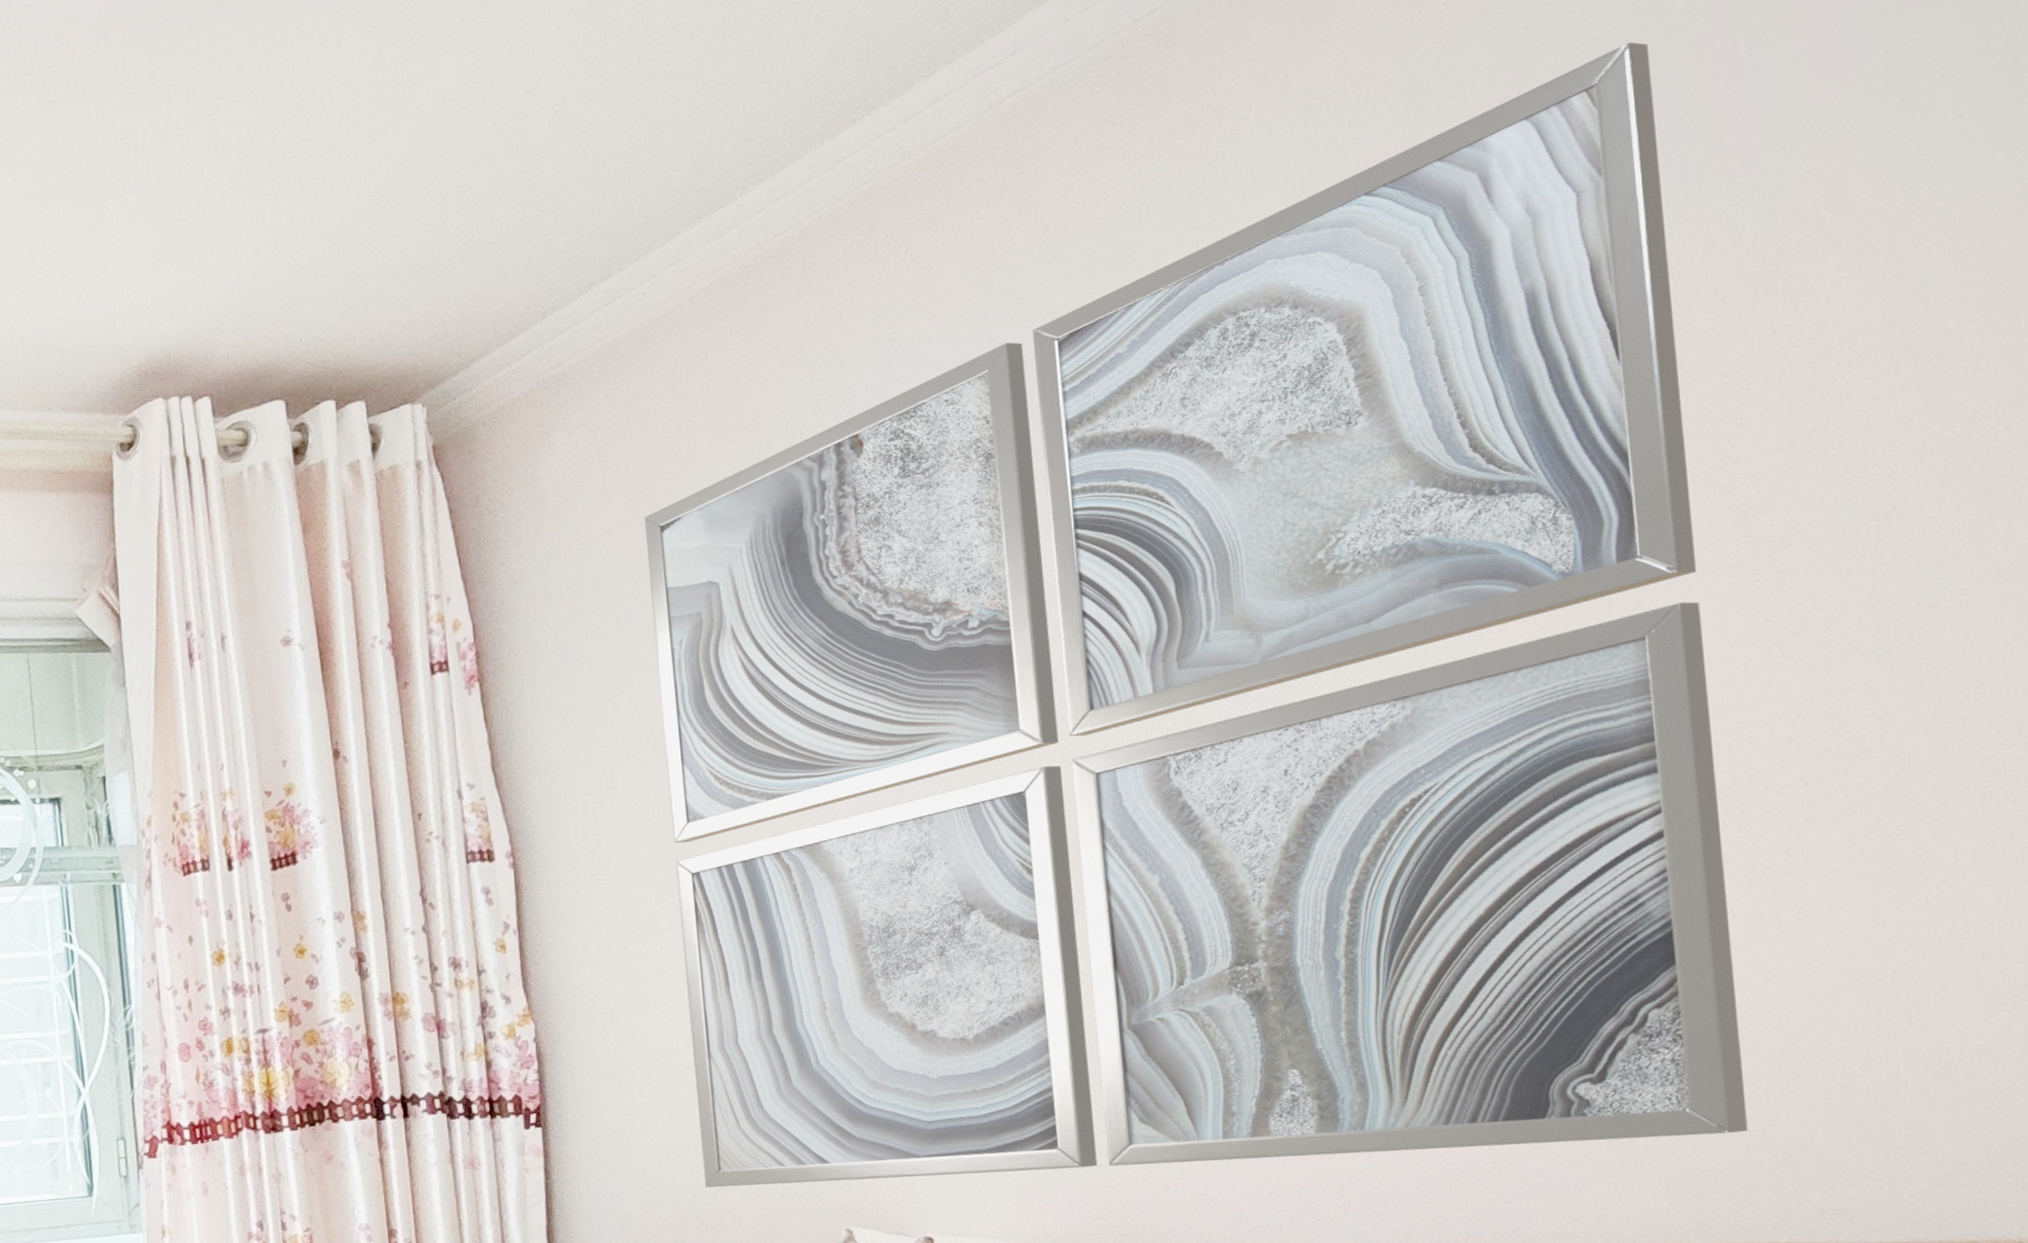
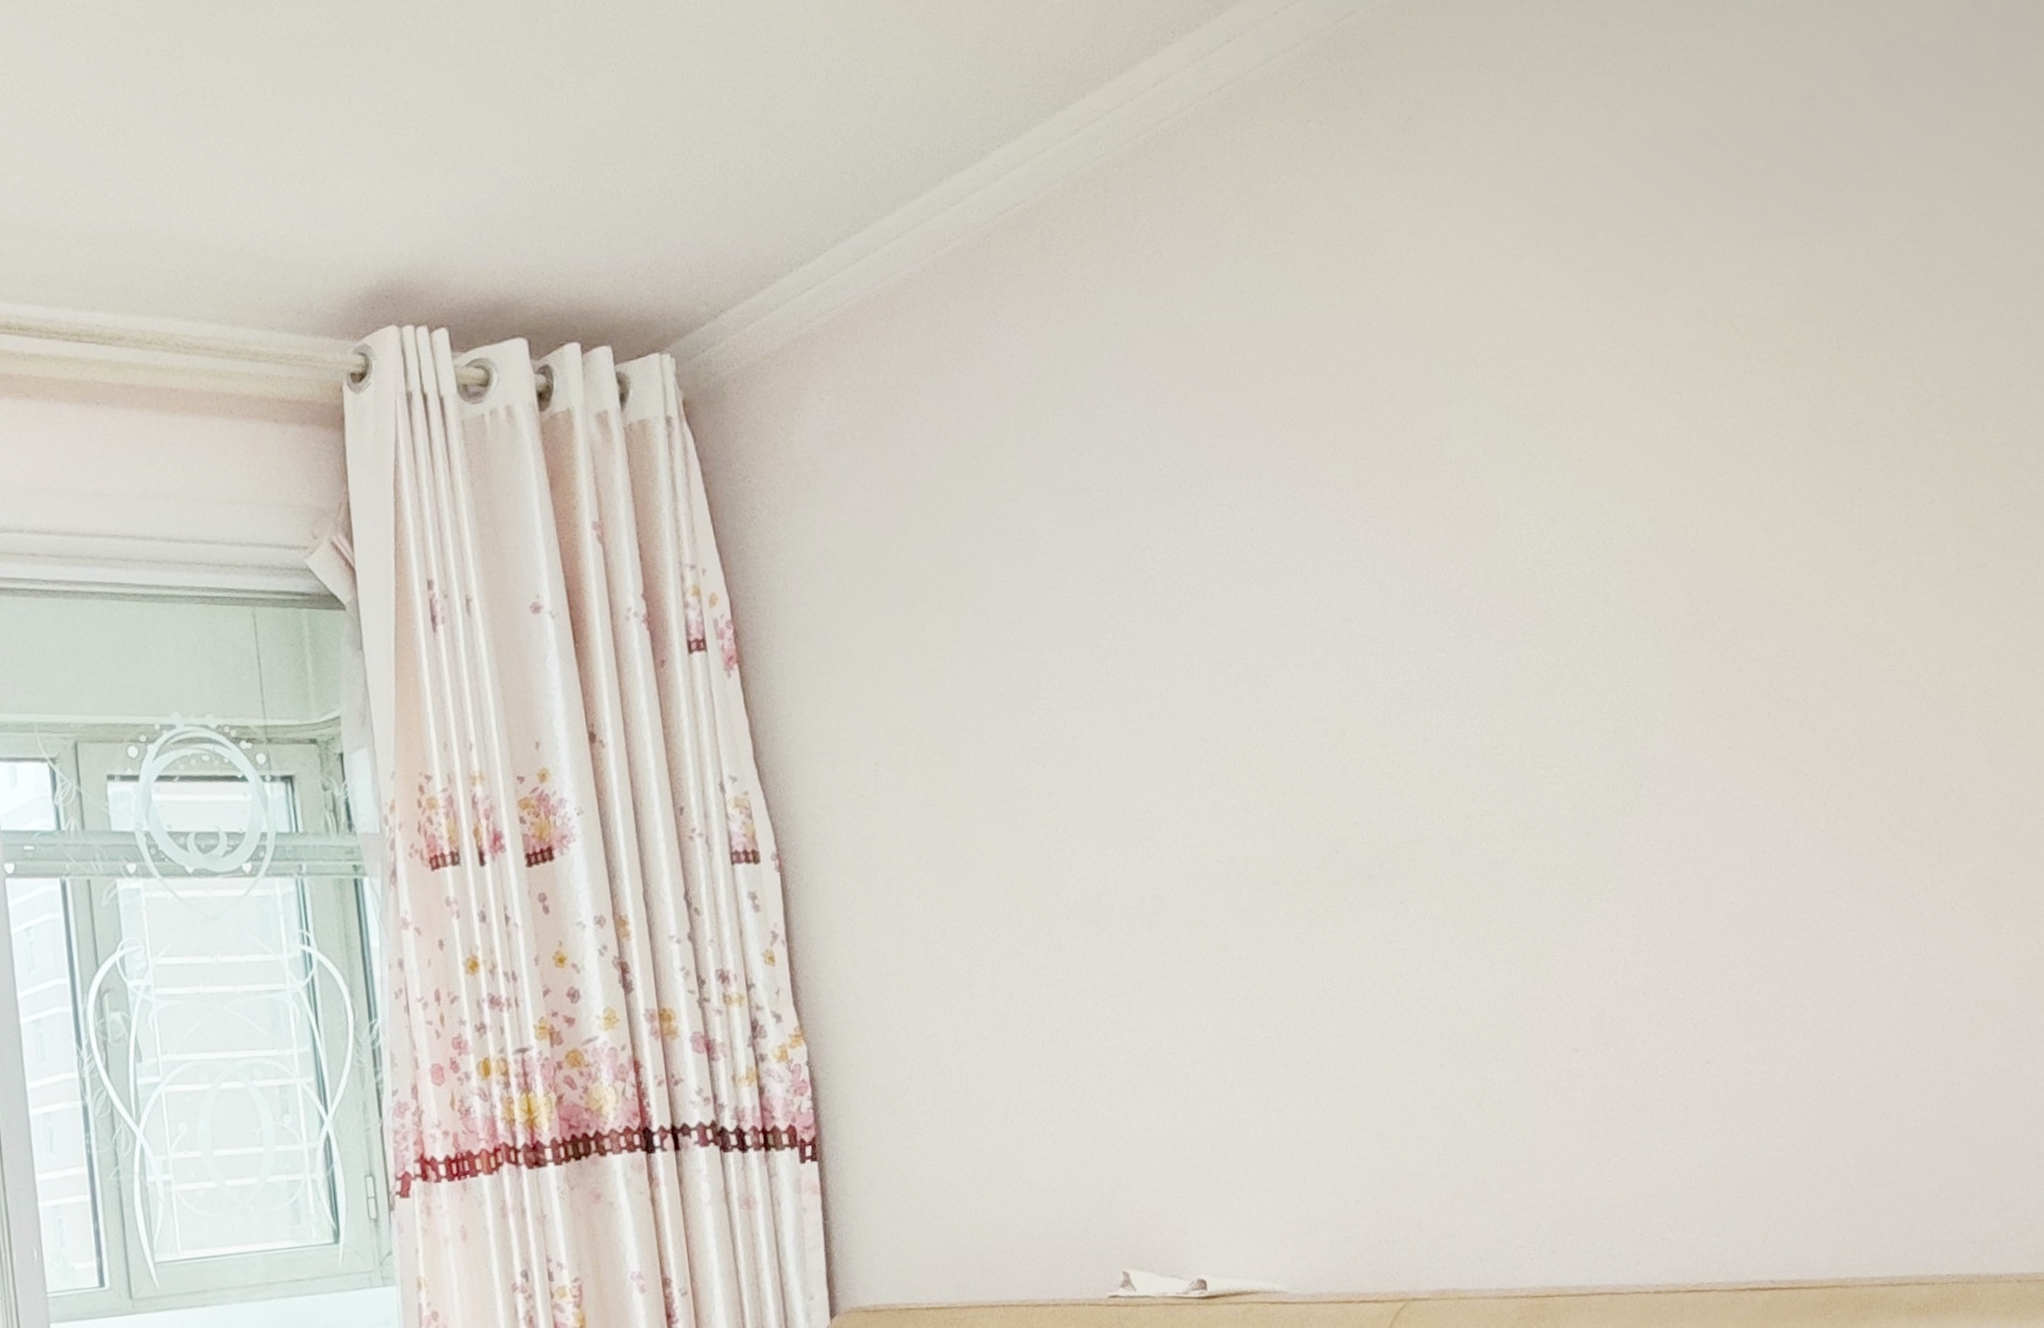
wall art: present [644,41,1748,1188] -> none [897,92,1910,1228]

